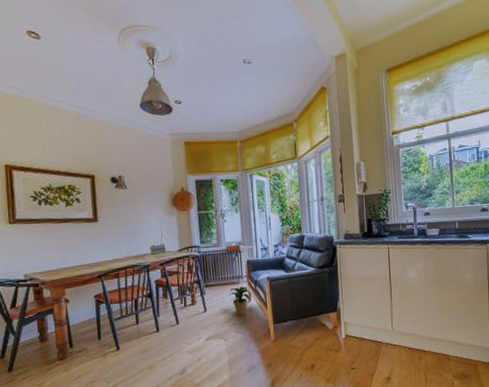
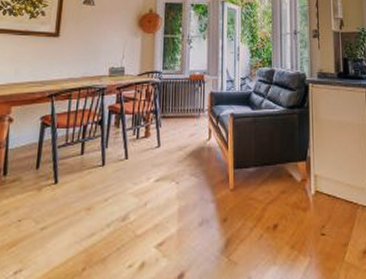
potted plant: present [228,286,251,315] -> none [186,122,211,155]

